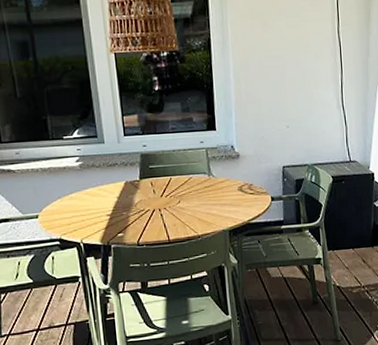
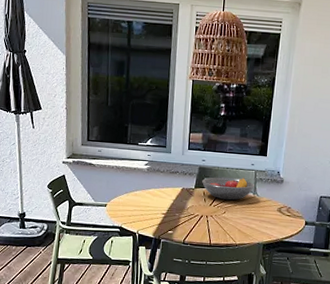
fruit bowl: none [147,159,209,188] -> present [202,177,255,201]

